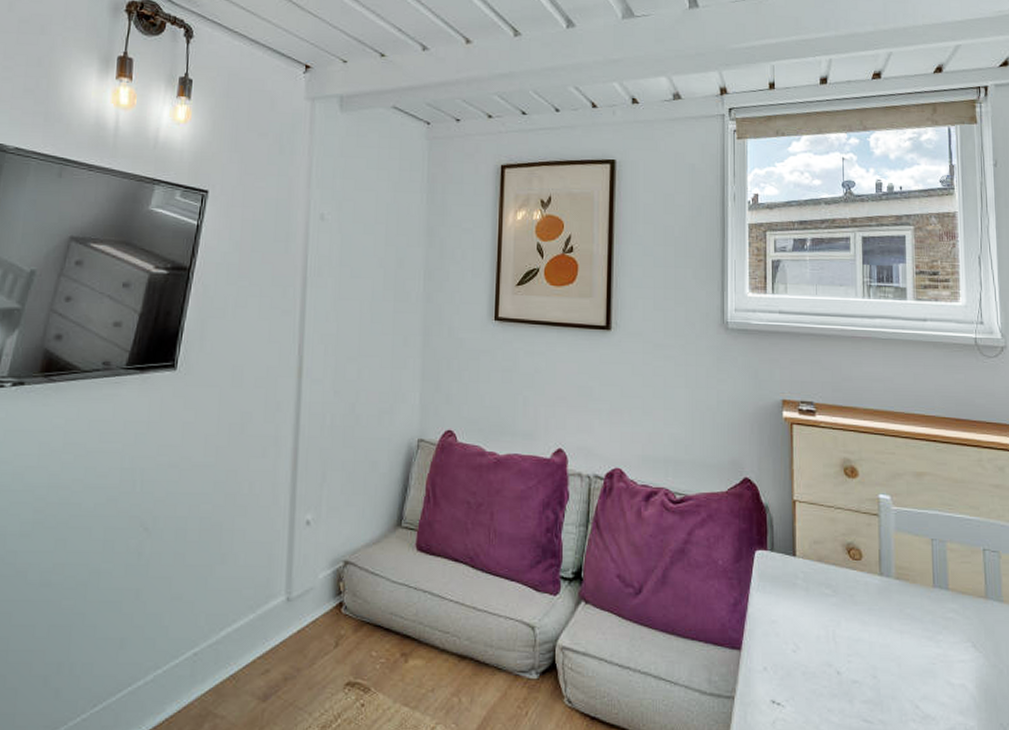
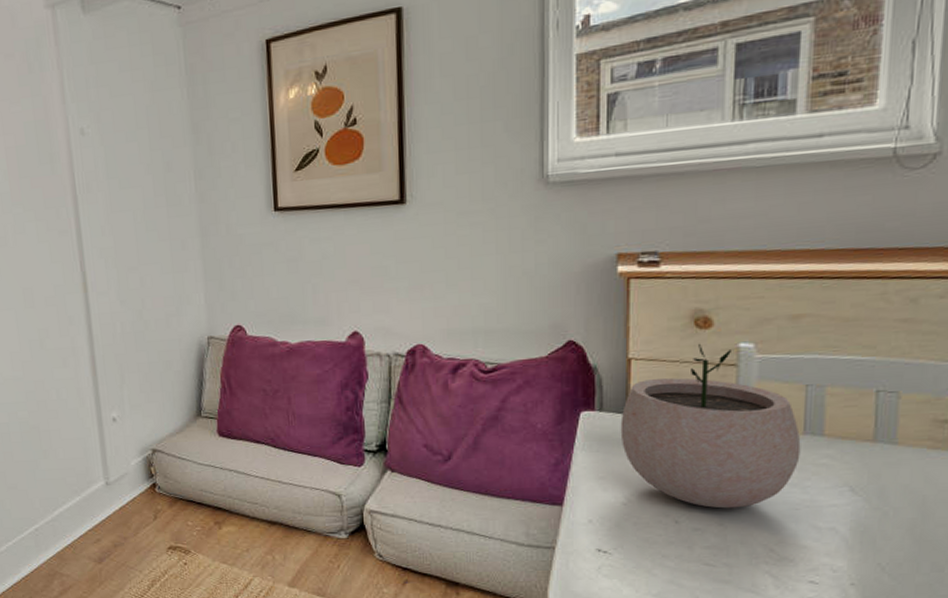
plant pot: none [789,491,932,660] -> present [620,343,801,509]

